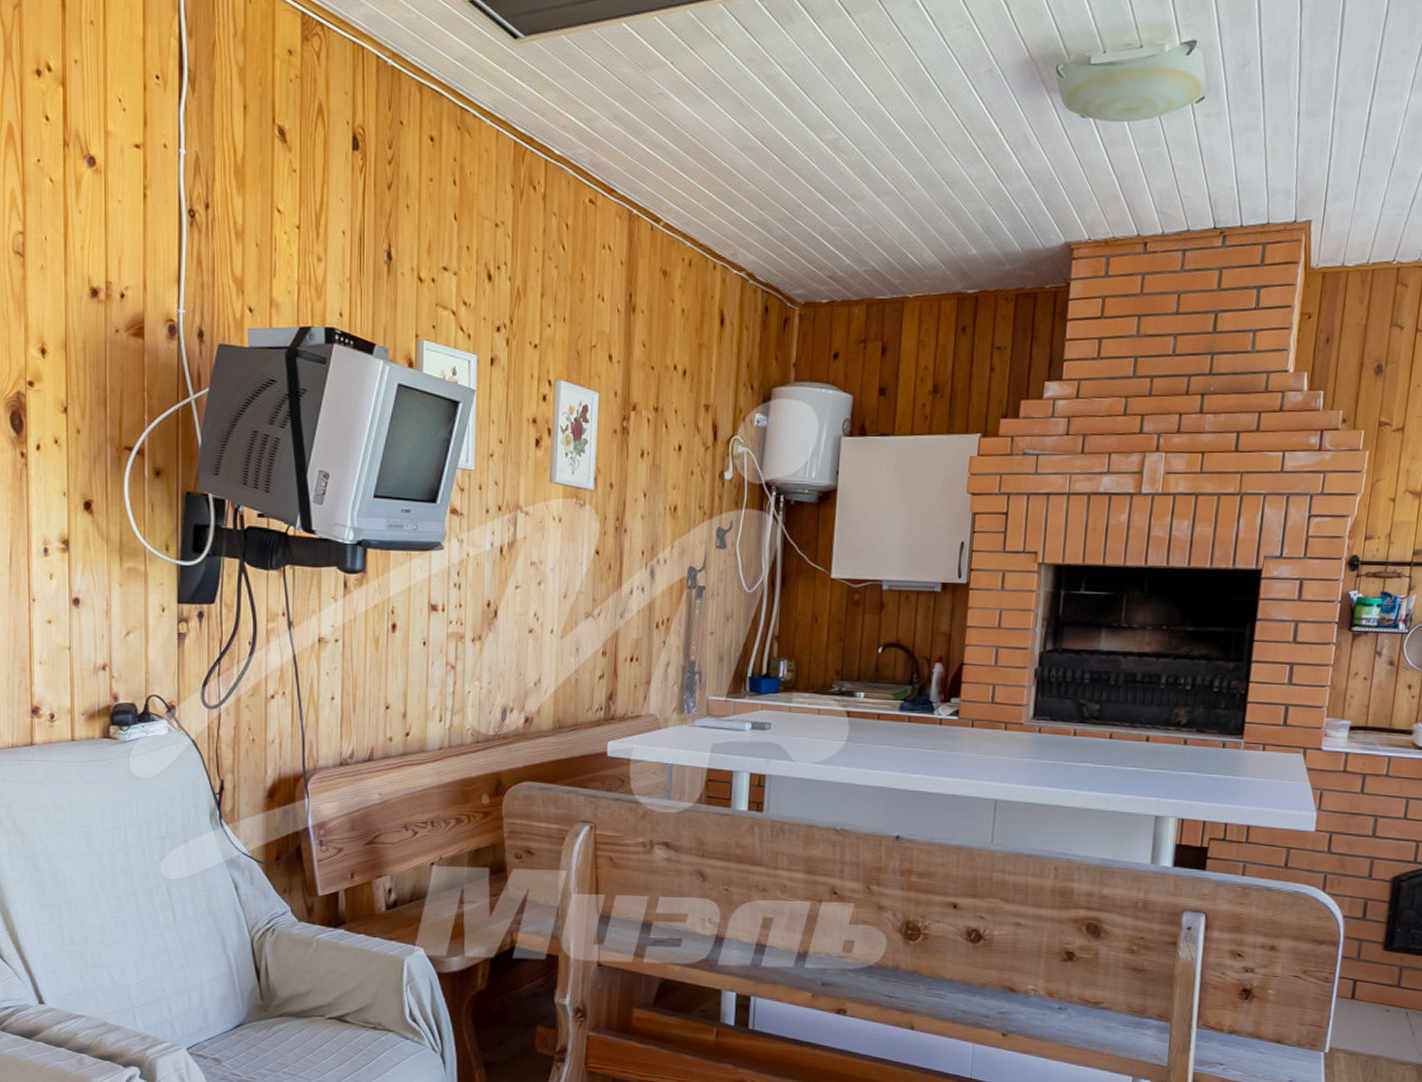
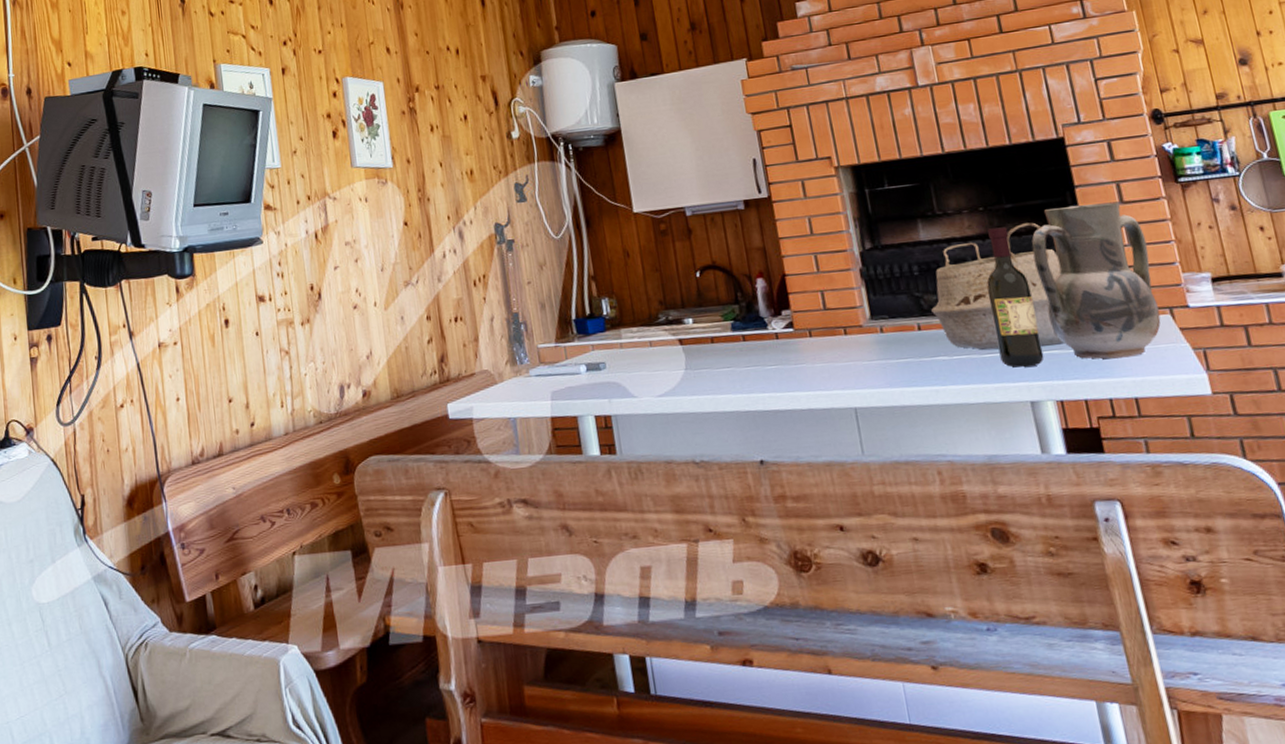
woven basket: none [1091,648,1221,768] -> present [931,222,1064,350]
wine bottle: none [1140,648,1187,784] -> present [986,227,1045,367]
ceramic jug: none [1194,637,1305,788] -> present [1031,203,1161,360]

